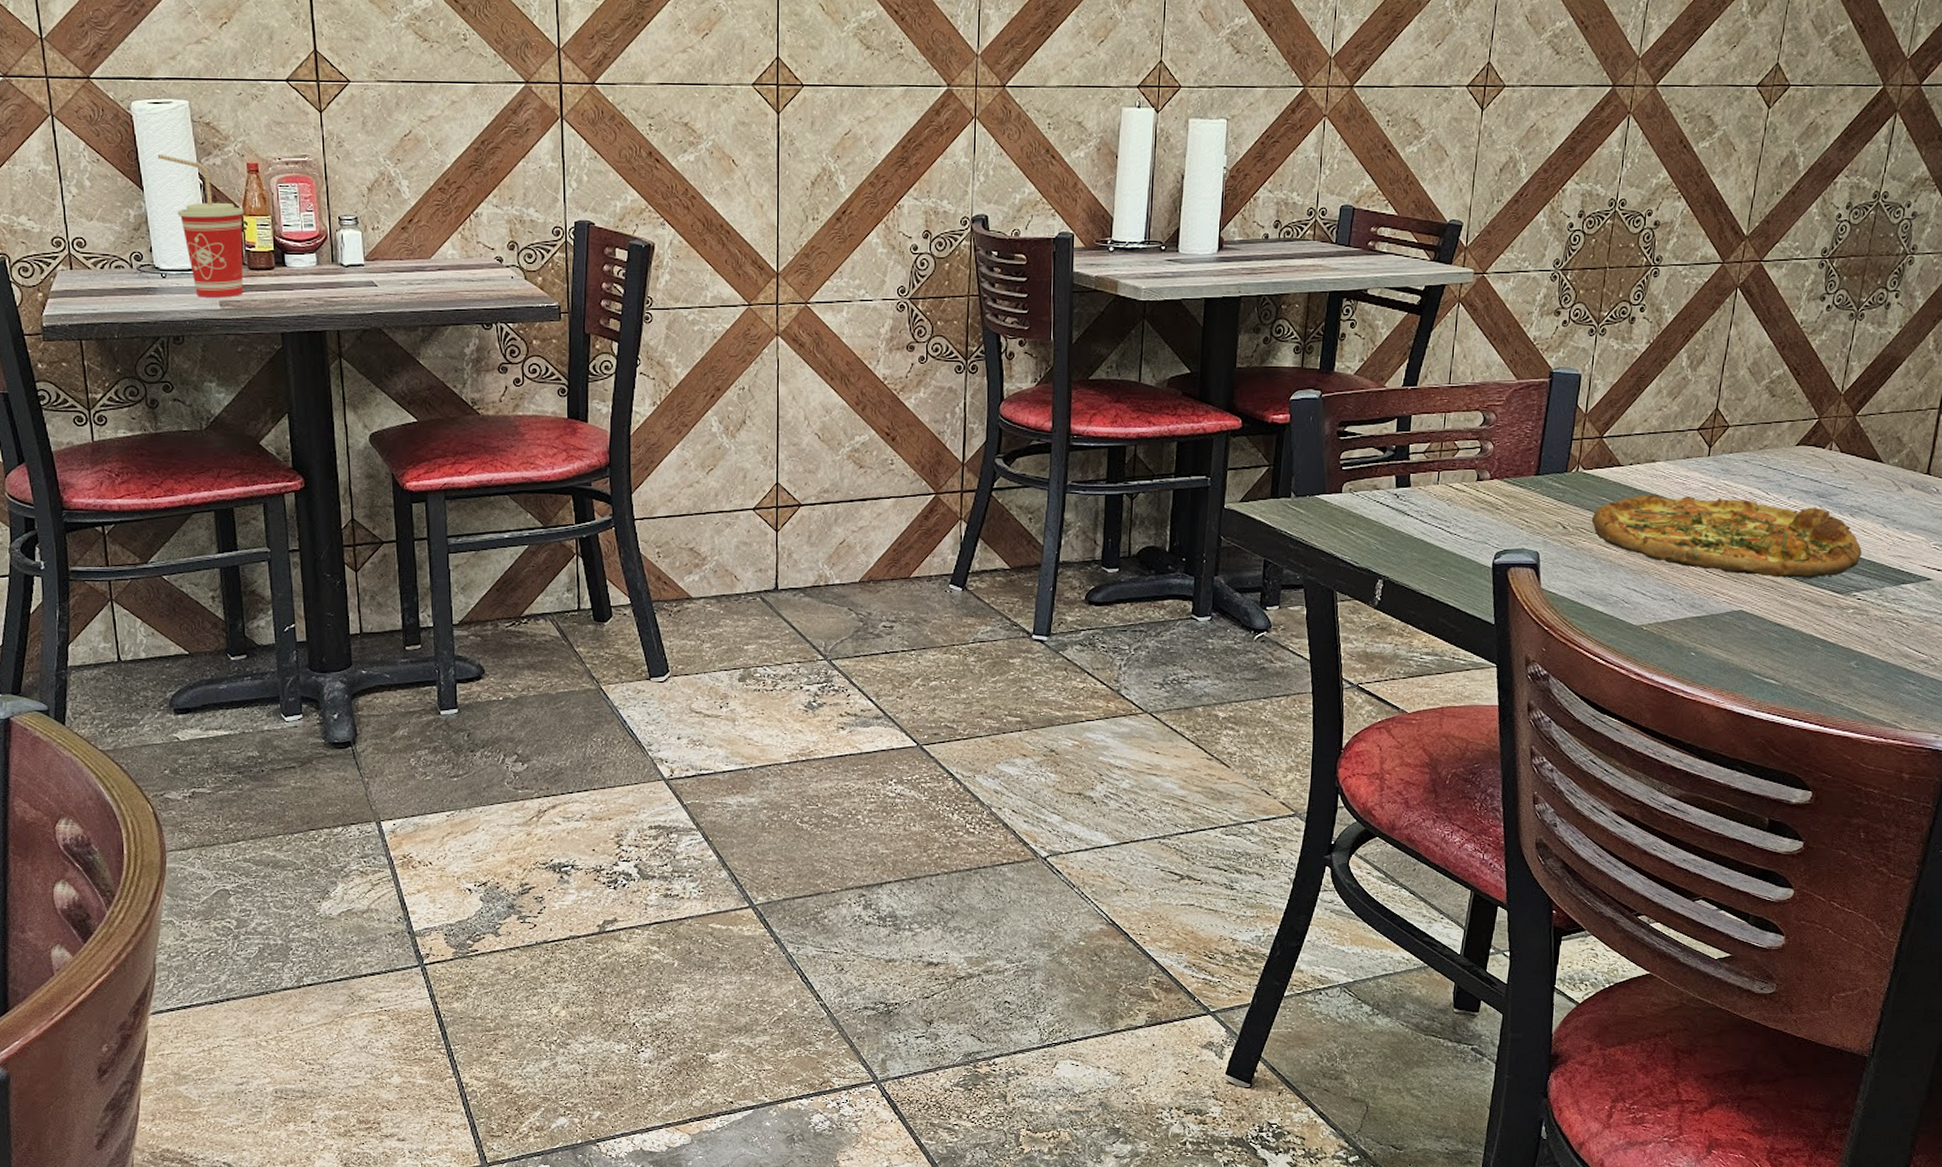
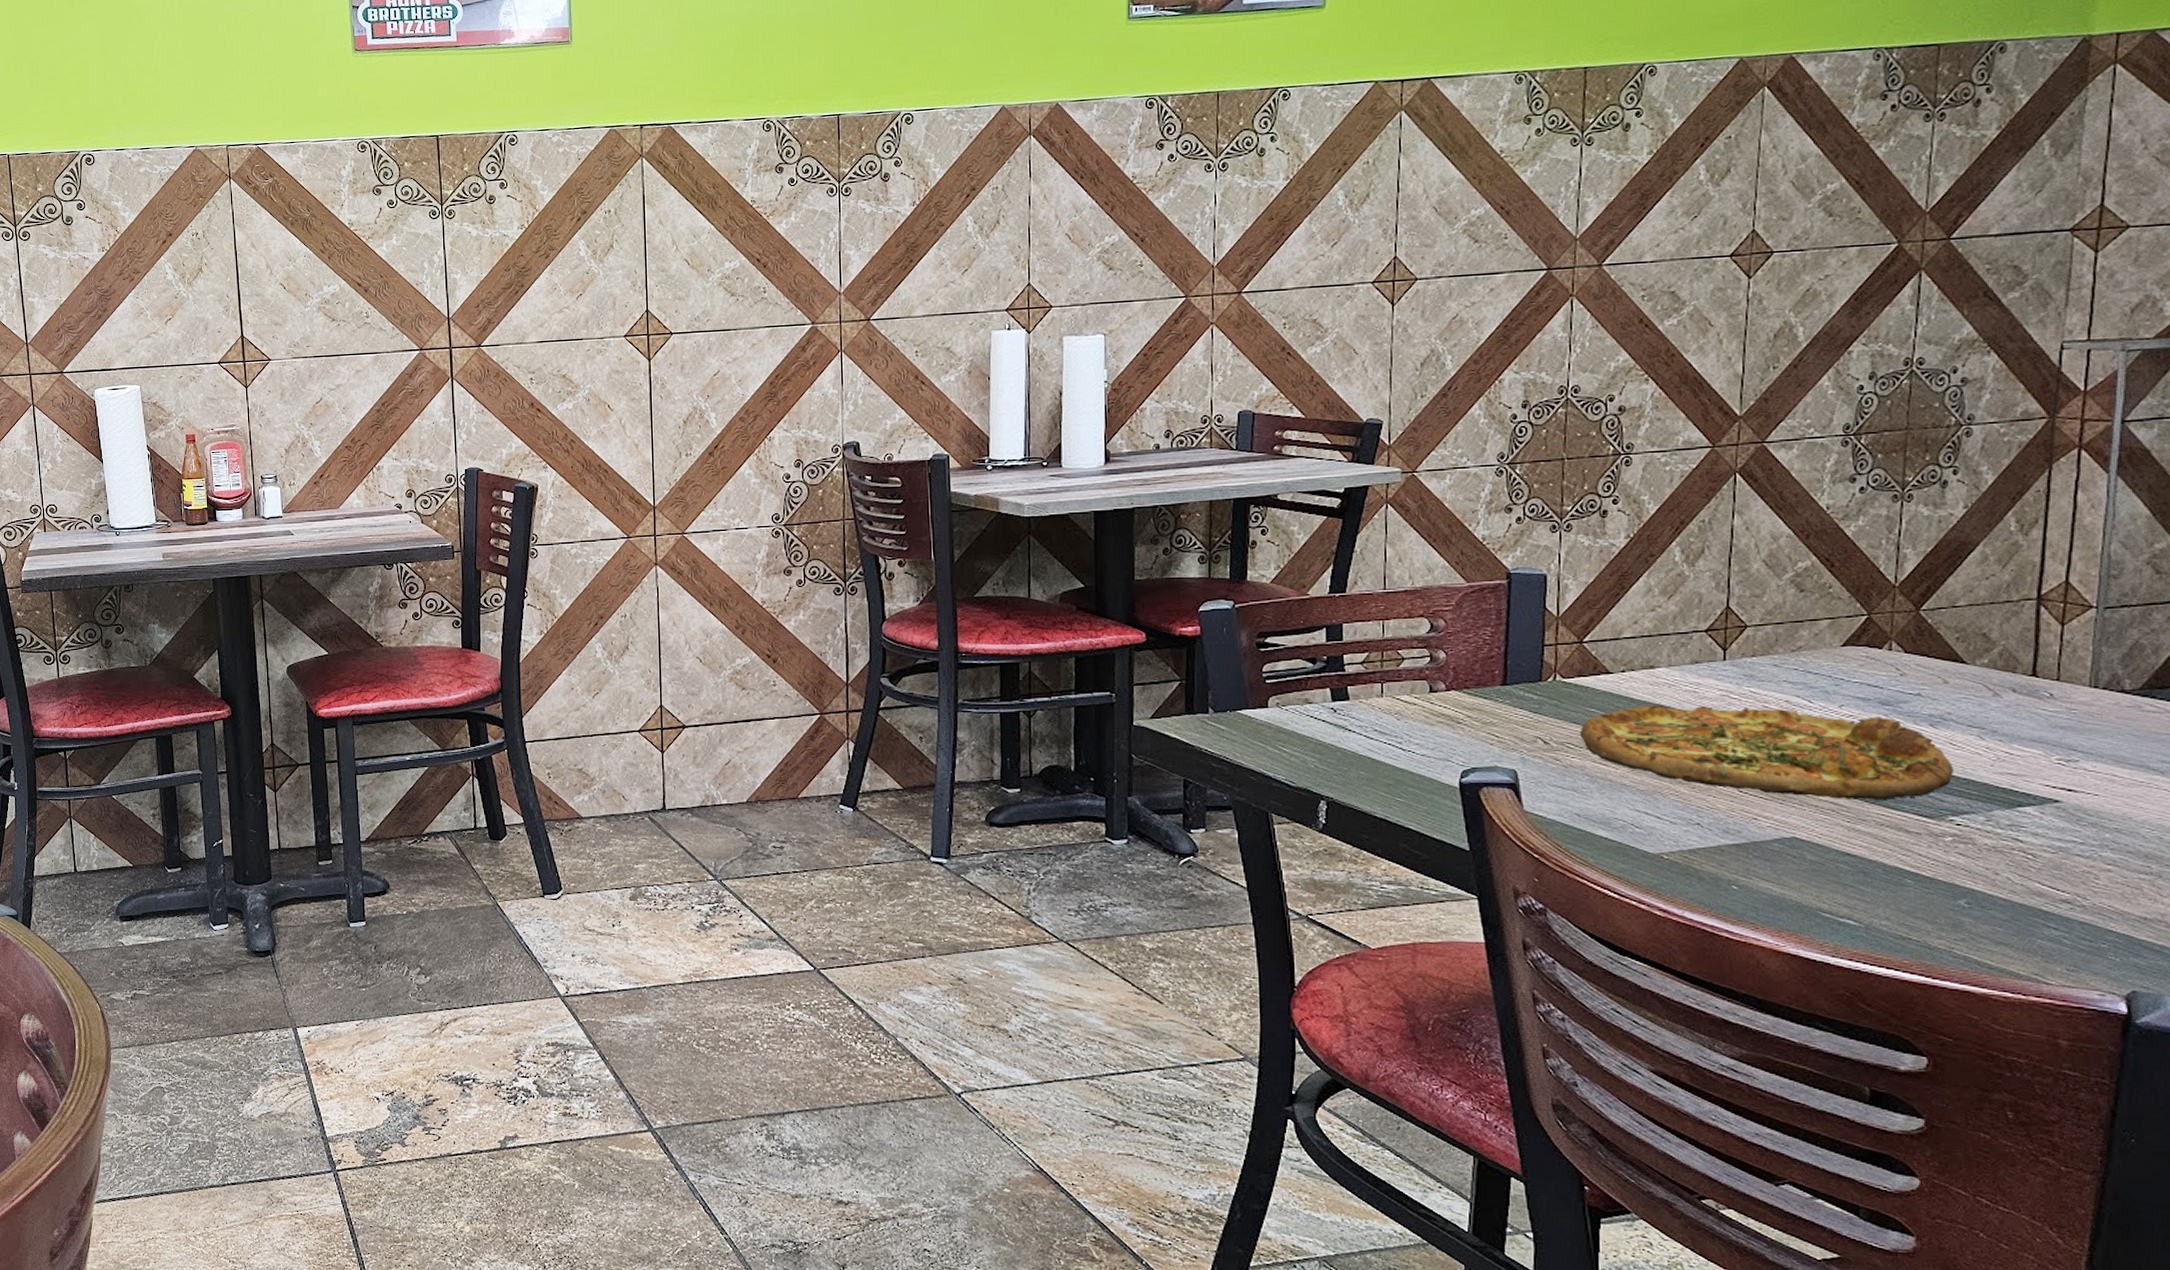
beverage cup: present [157,153,244,298] -> none [114,431,183,551]

